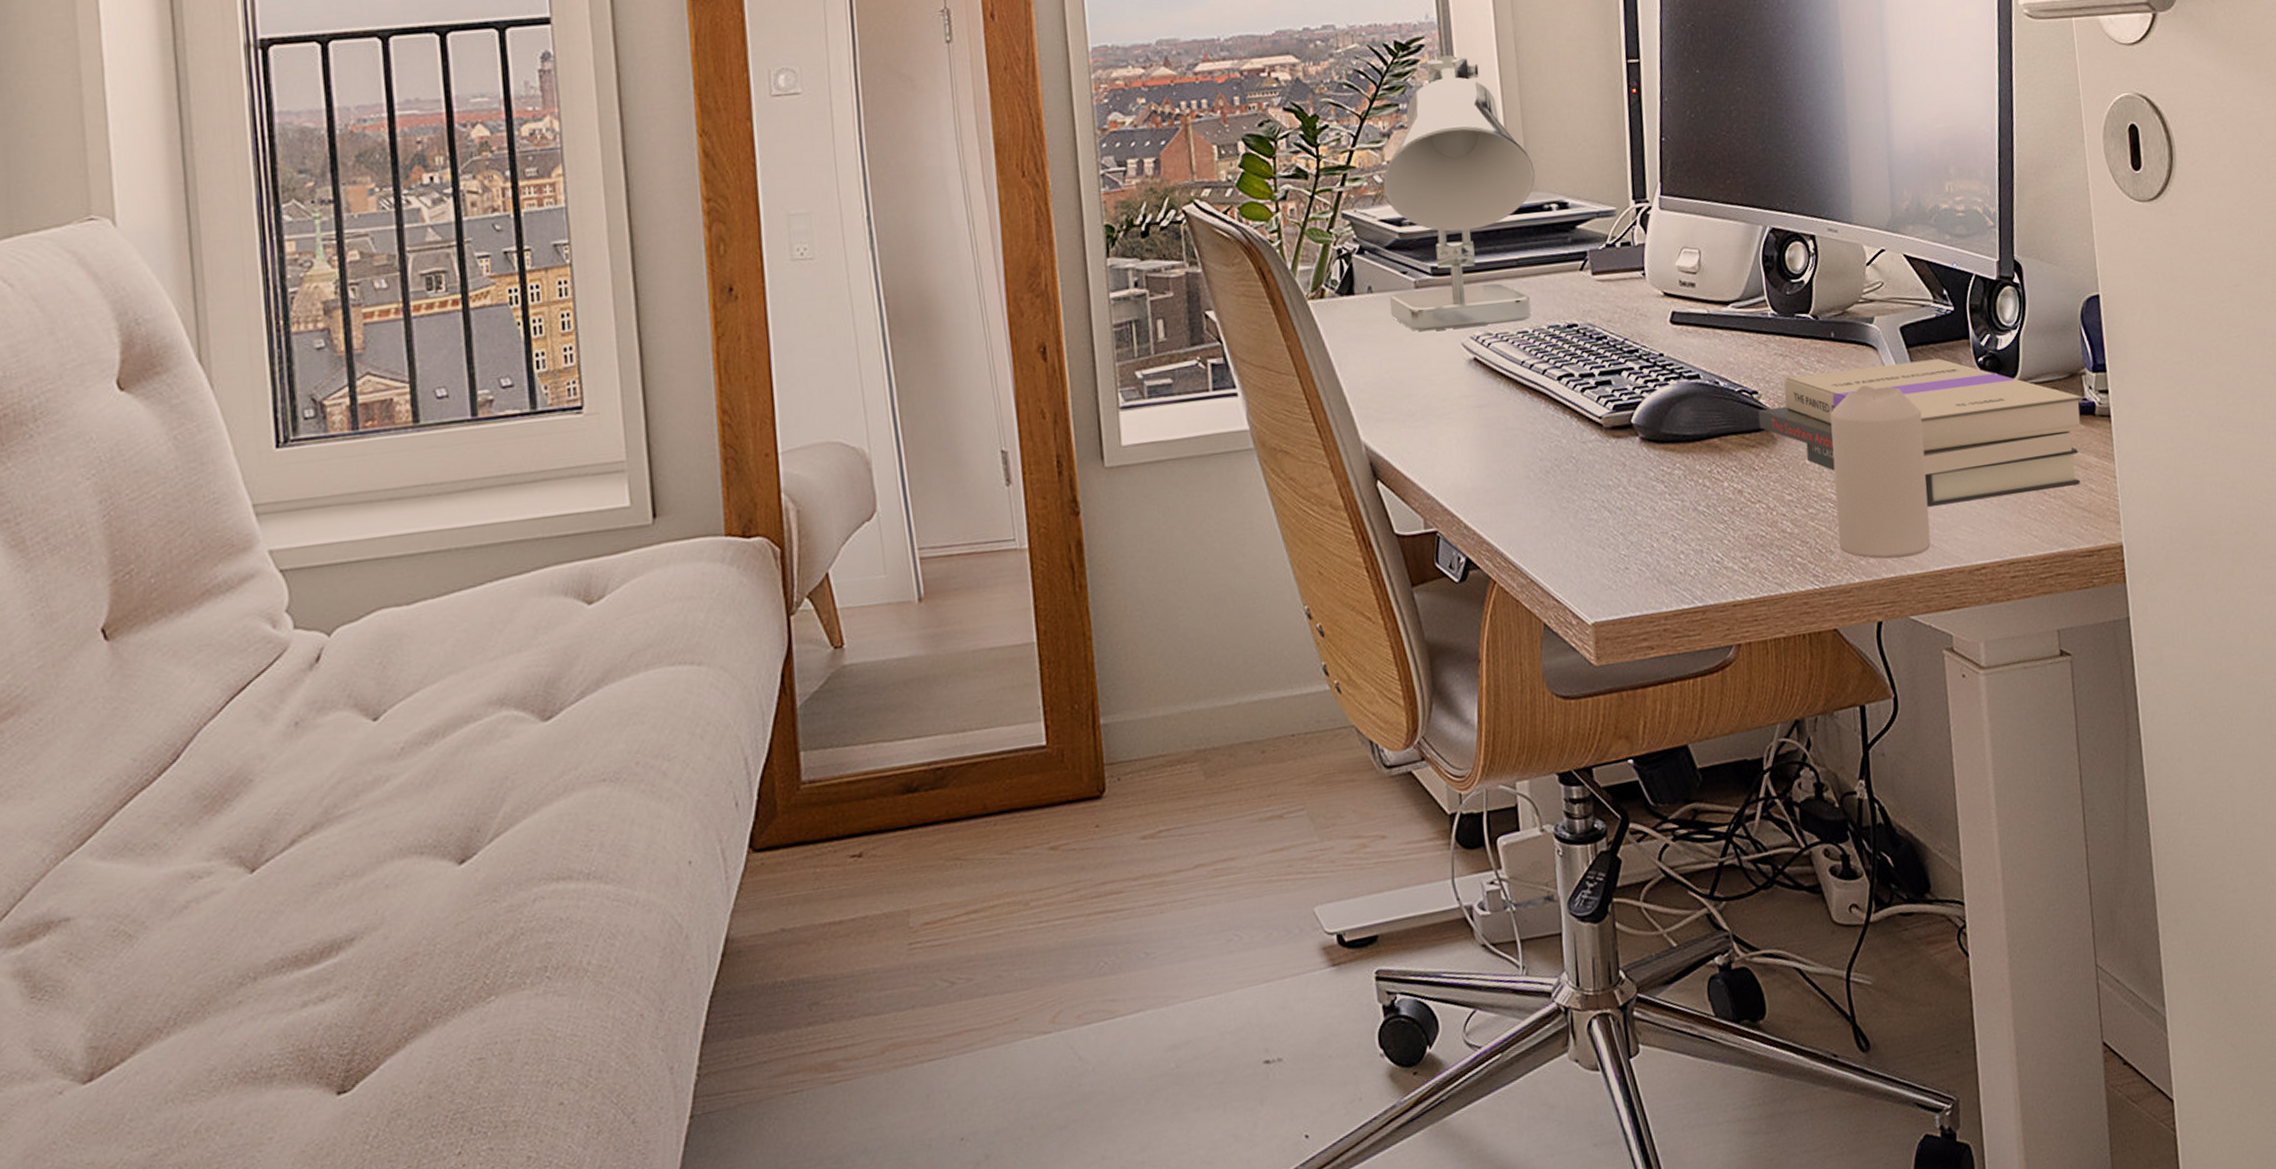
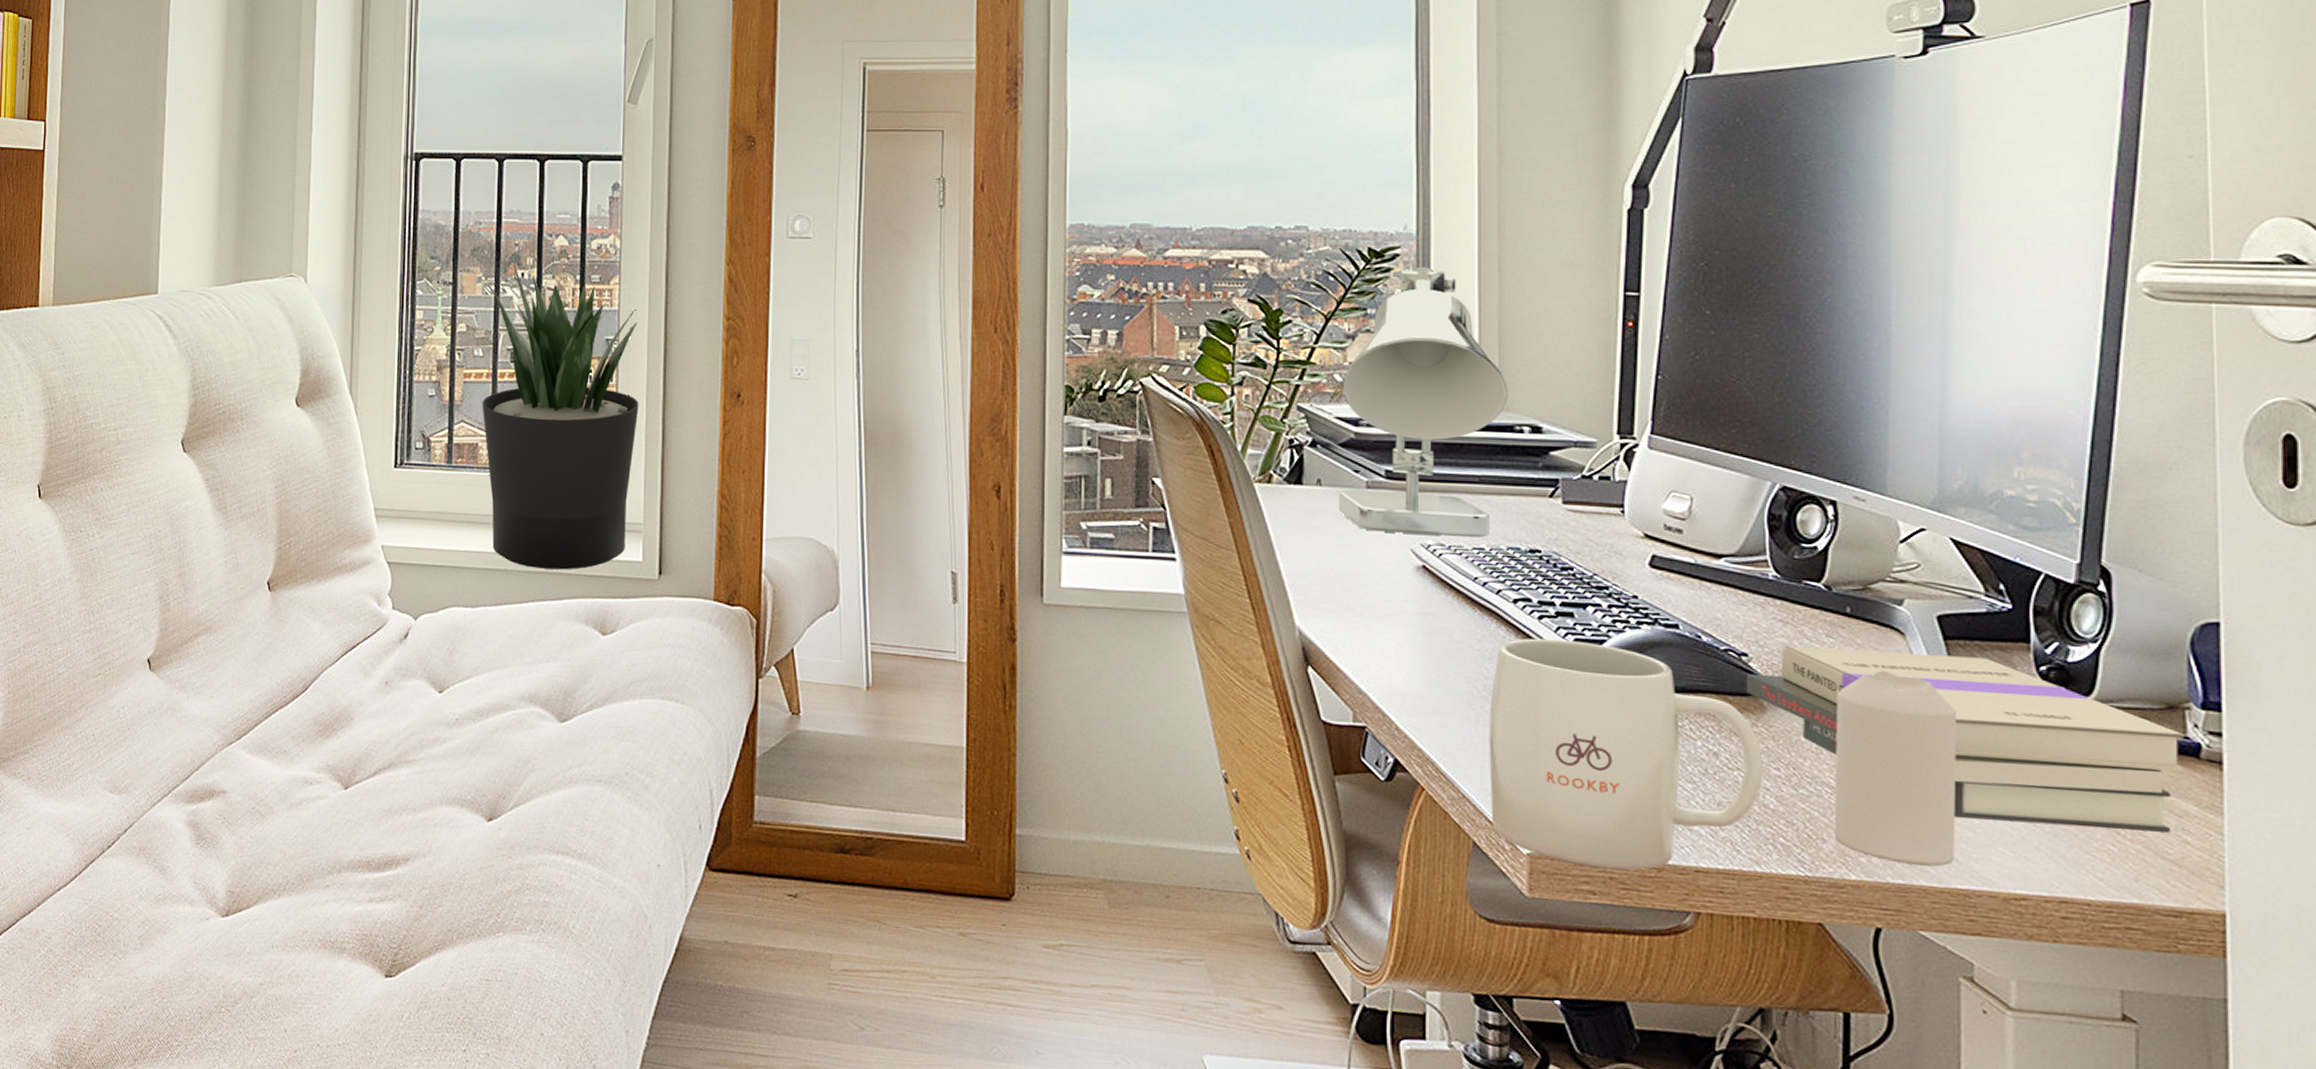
planter: none [390,162,606,541] -> present [482,260,639,570]
mug: none [1546,406,1780,625] -> present [1489,638,1764,871]

